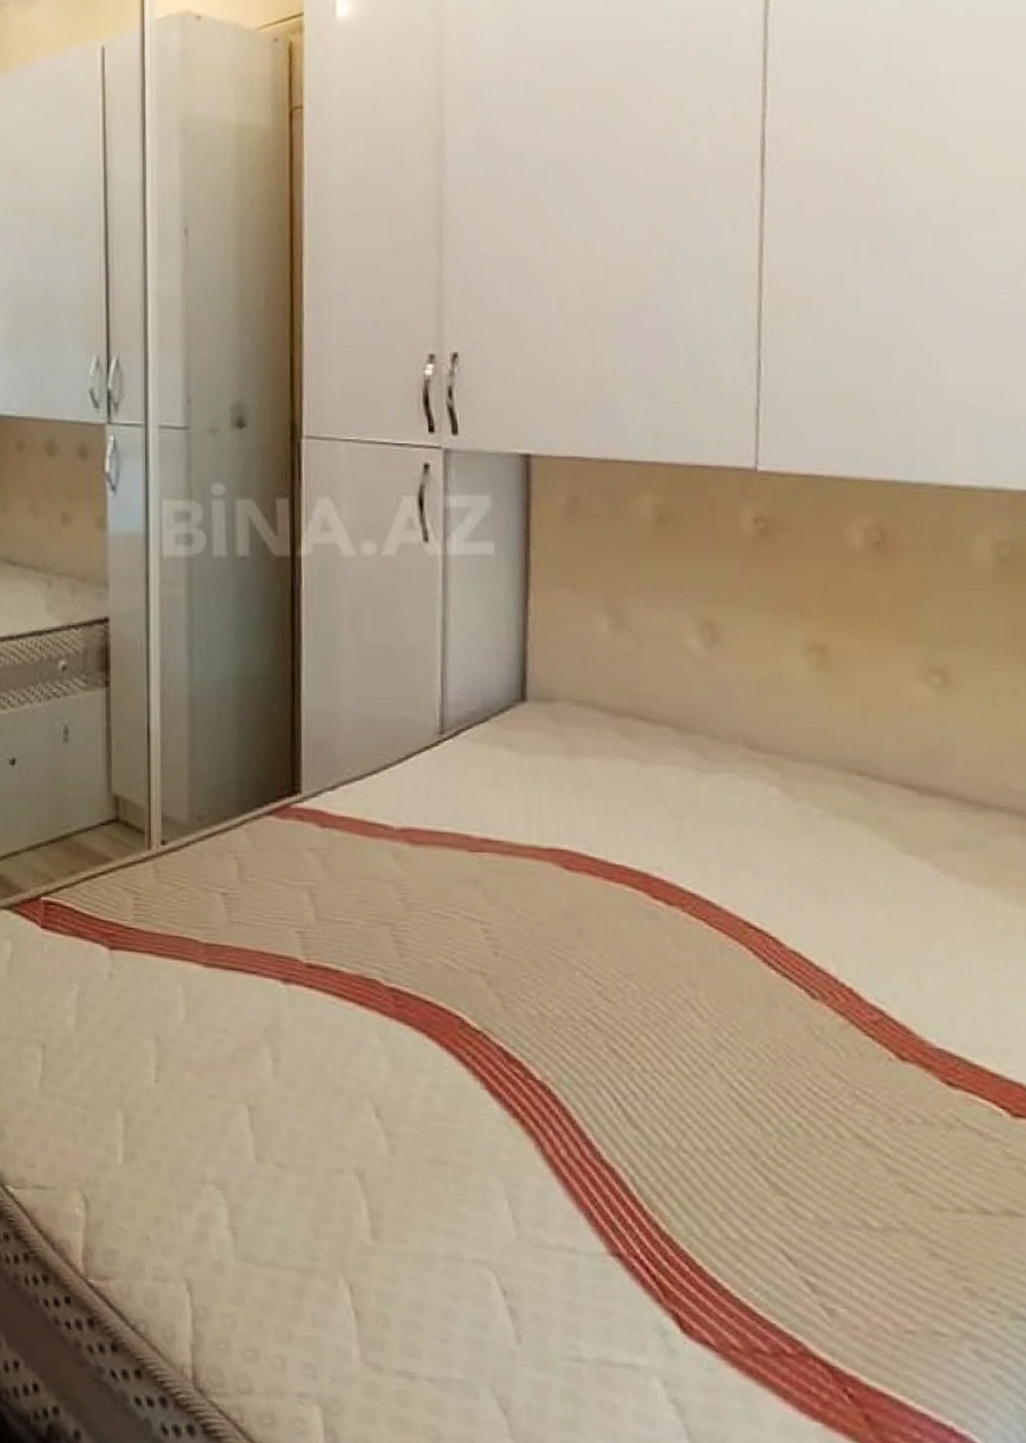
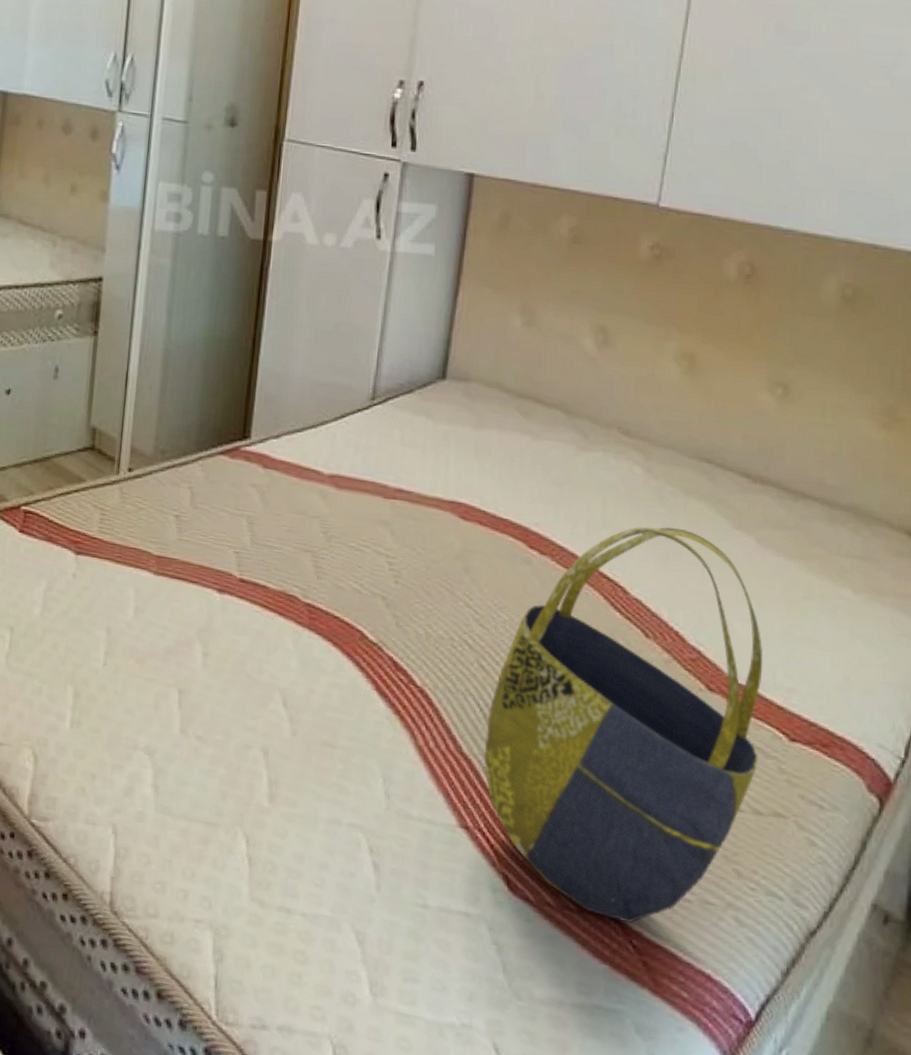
tote bag: none [628,858,976,1367] -> present [484,526,763,924]

